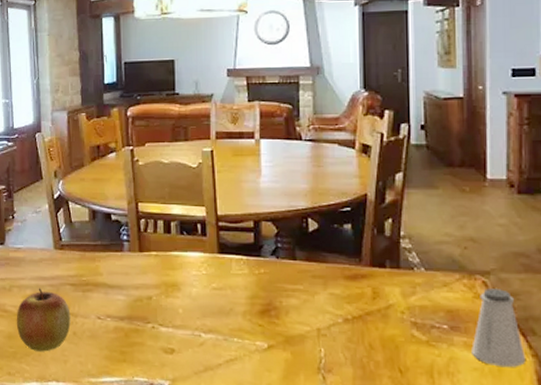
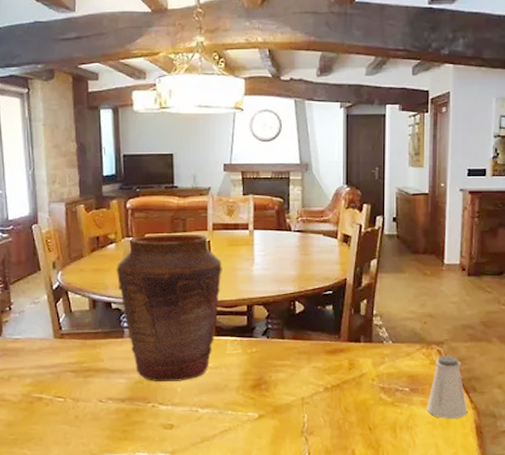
apple: present [16,288,71,352] -> none [16,376,72,436]
vase: none [116,142,226,303] -> present [116,233,222,383]

